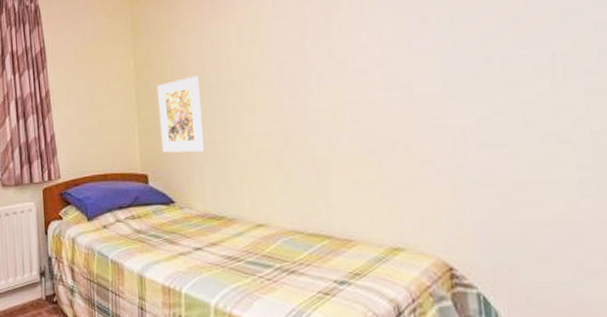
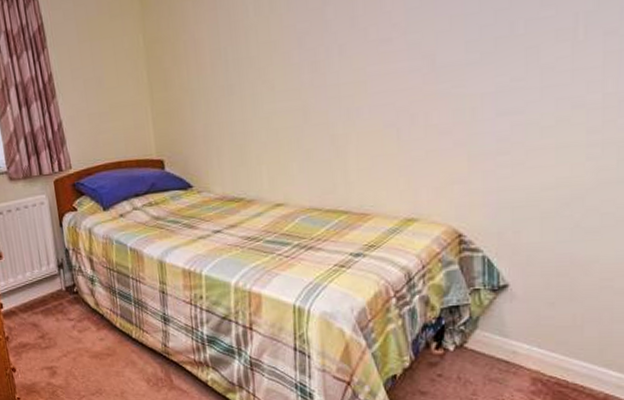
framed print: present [156,75,205,153] -> none [169,50,223,137]

